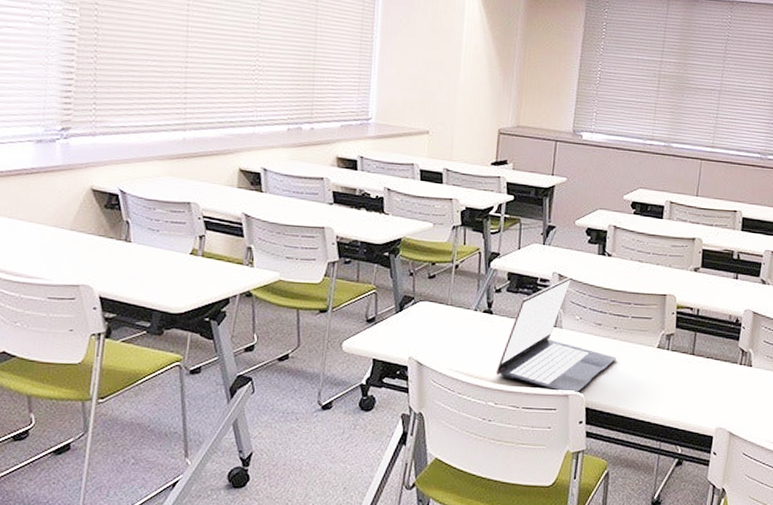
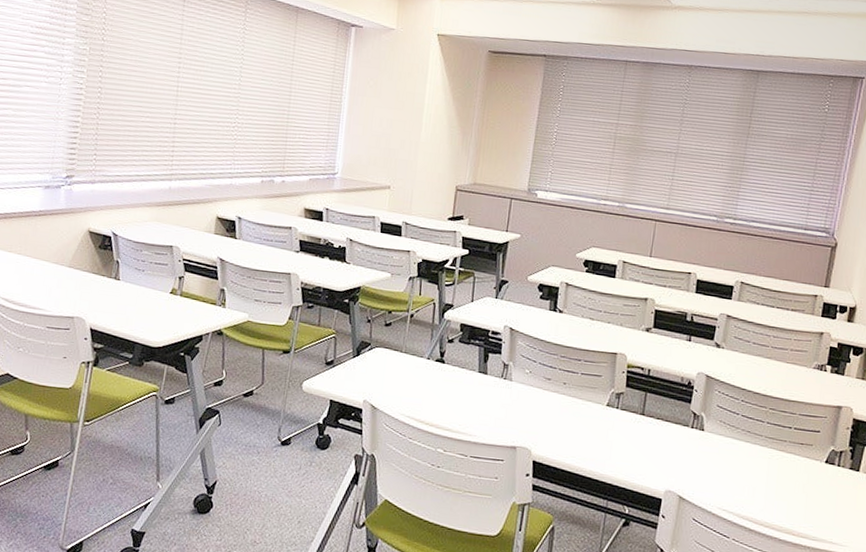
laptop: present [496,276,617,395] -> none [446,330,565,447]

